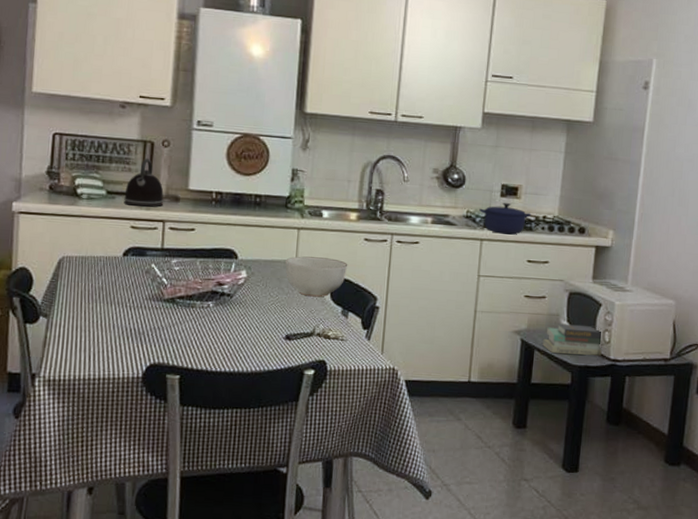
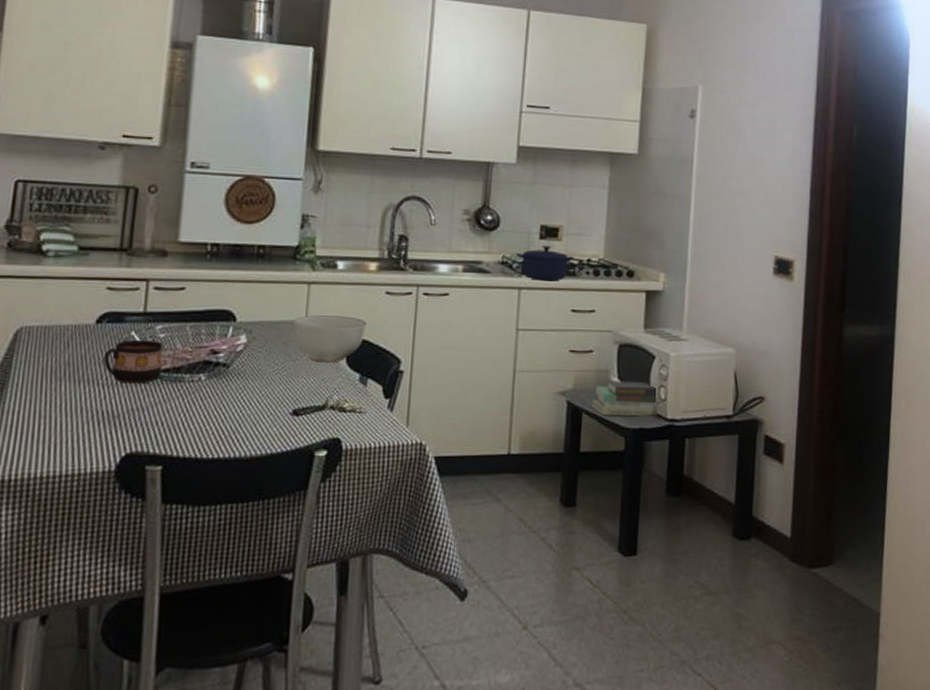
kettle: present [124,158,164,208] -> none [99,206,149,265]
cup: none [129,270,178,308] -> present [103,339,163,384]

